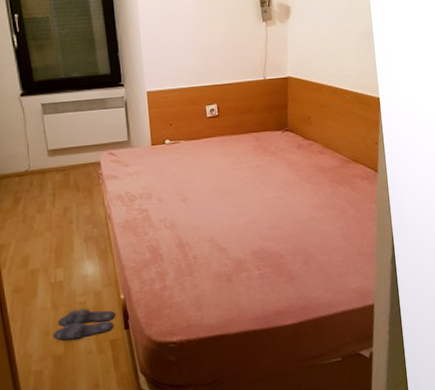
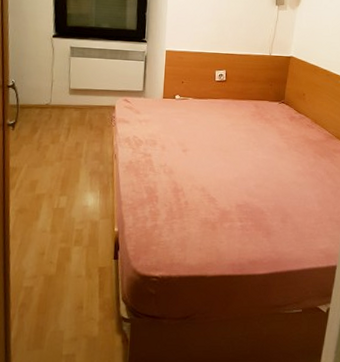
slippers: present [53,308,116,341] -> none [48,235,108,262]

